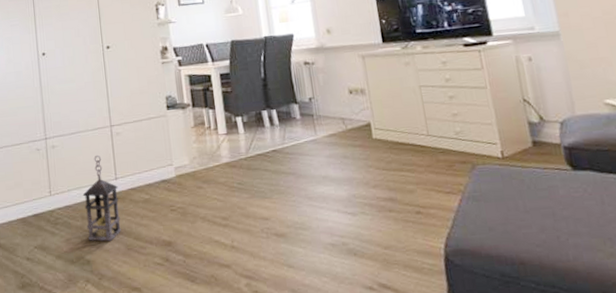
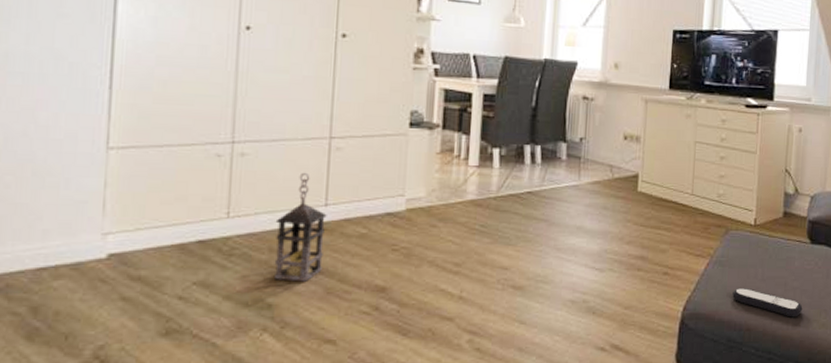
remote control: none [495,220,582,249] -> present [732,287,803,317]

